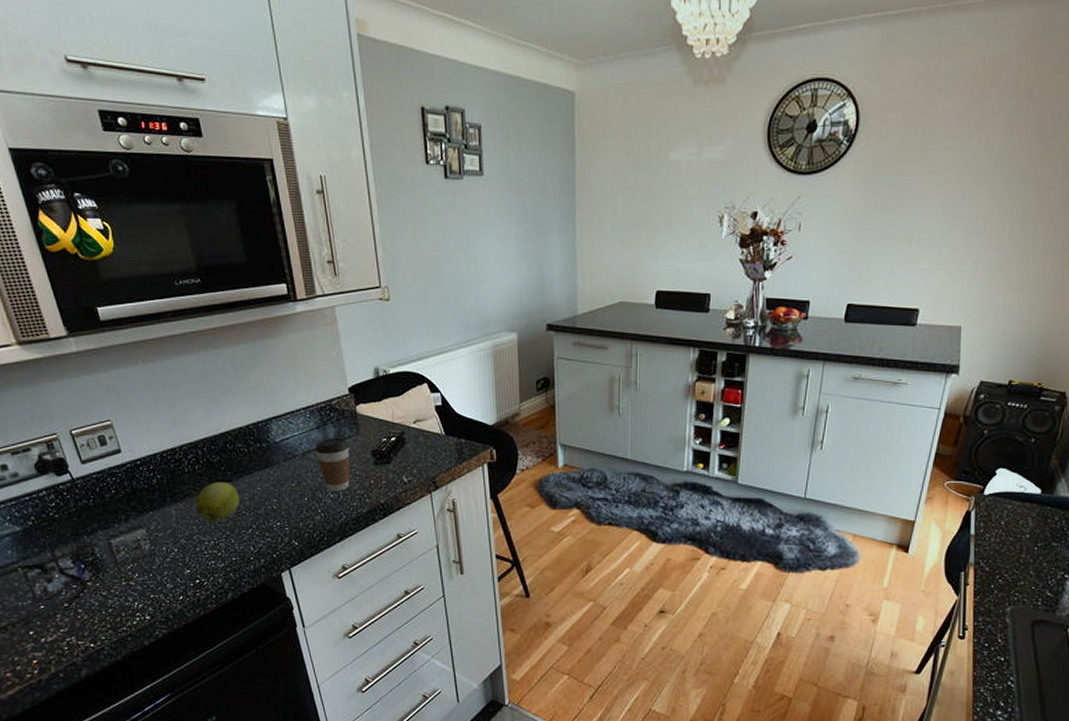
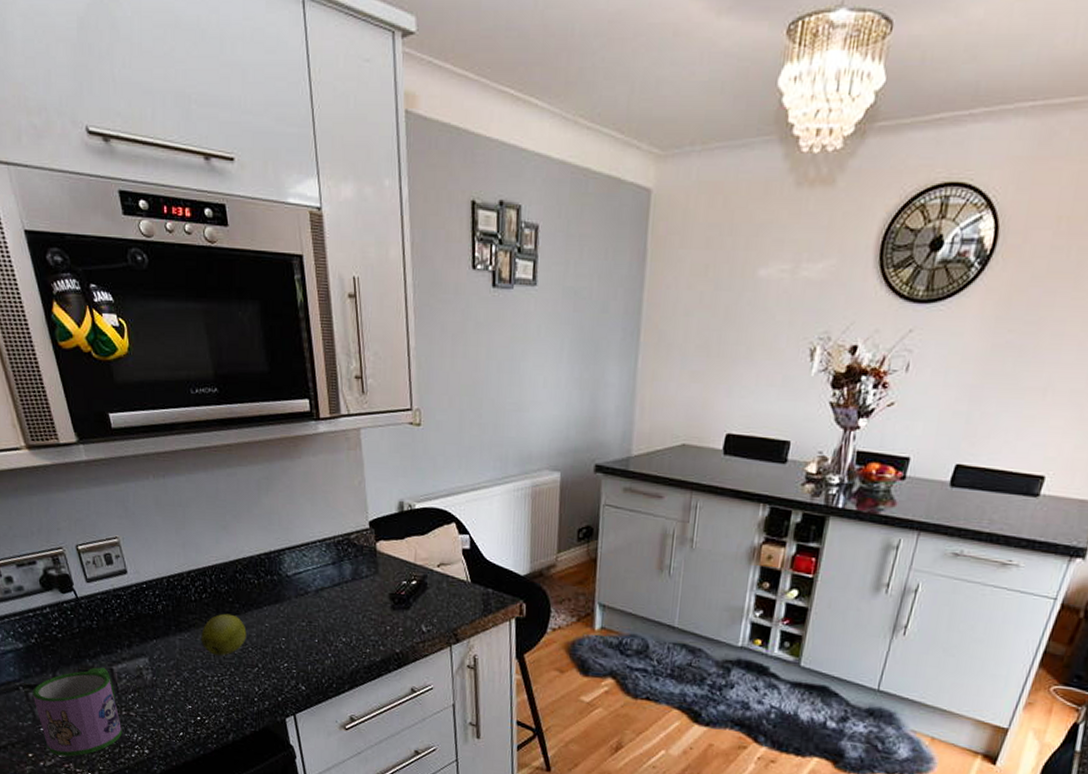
mug: none [31,542,123,631] -> present [32,667,123,757]
coffee cup: present [315,437,350,492] -> none [329,575,366,636]

